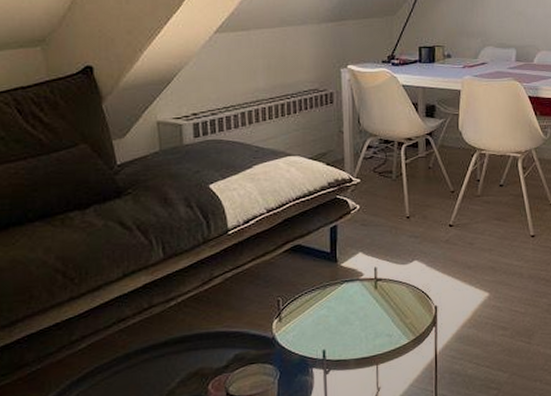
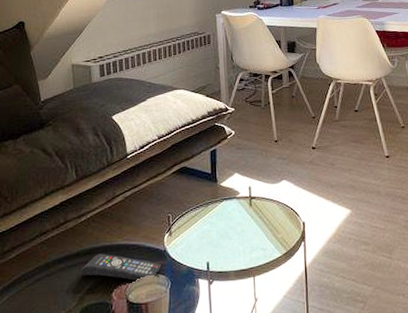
remote control: none [168,342,269,372] -> present [79,253,161,281]

